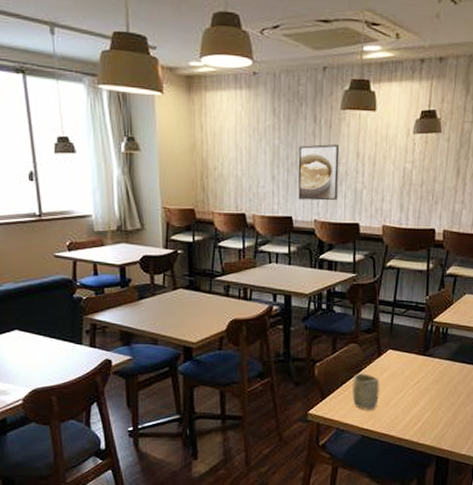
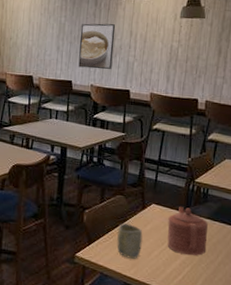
teapot: none [405,350,448,401] -> present [167,207,208,256]

